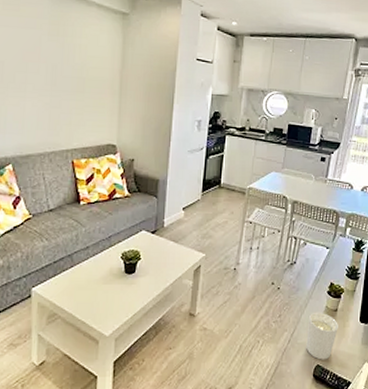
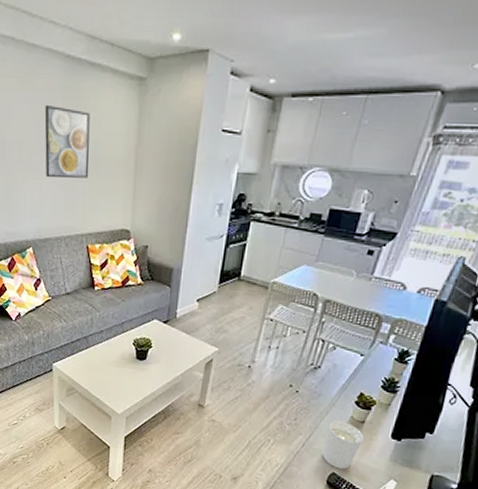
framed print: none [29,29,76,97] -> present [44,104,90,178]

